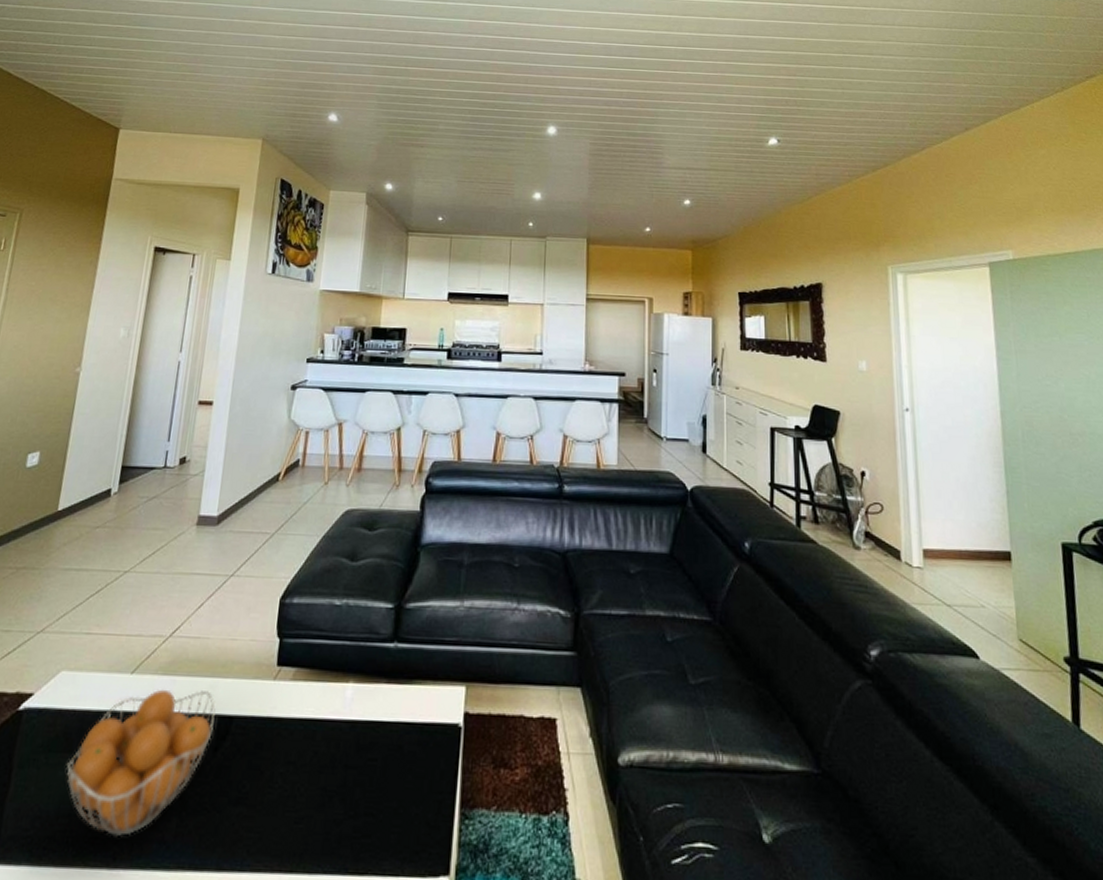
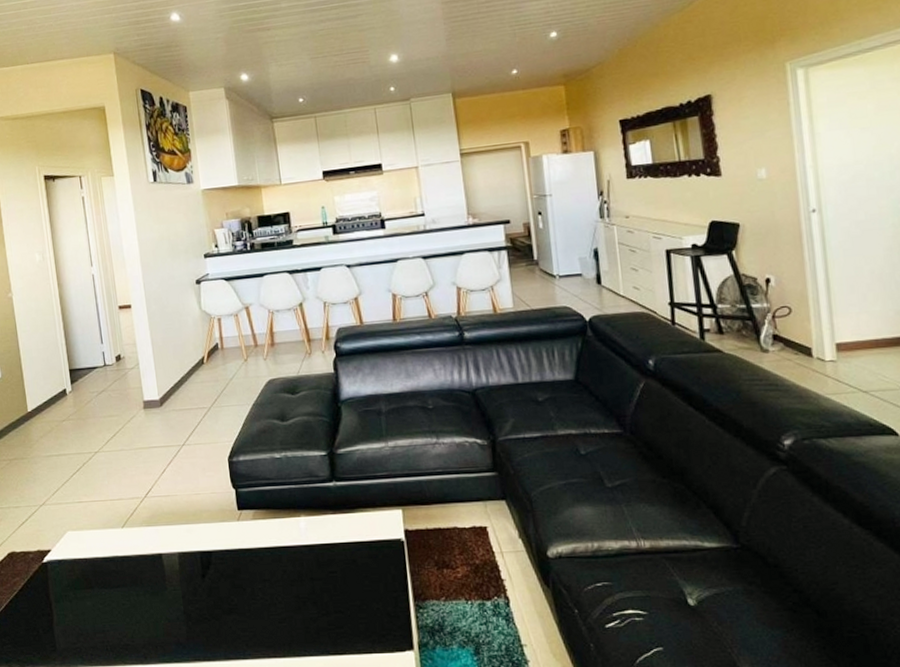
fruit basket: present [66,689,216,837] -> none [90,535,198,643]

